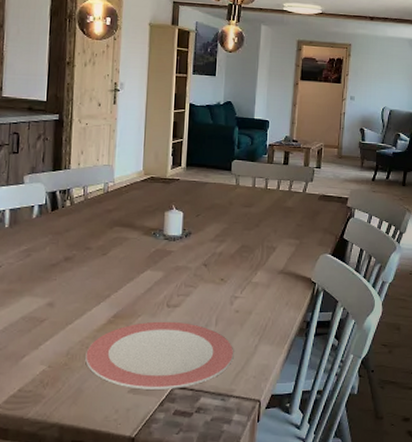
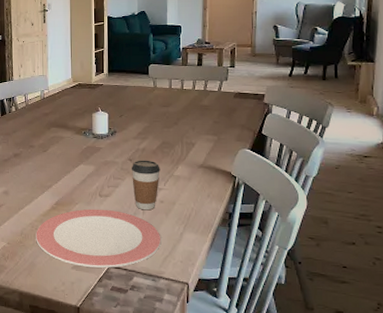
coffee cup: none [205,265,238,322] -> present [131,160,160,211]

